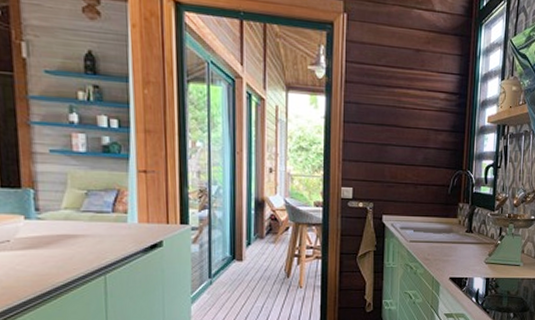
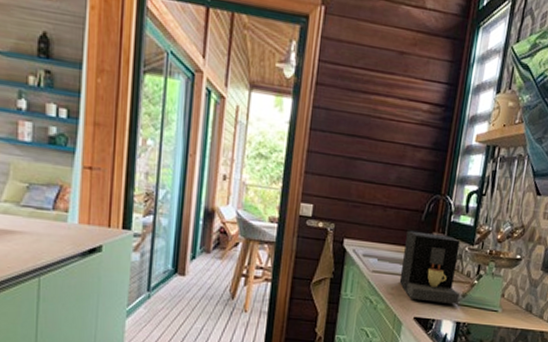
coffee maker: none [434,203,486,263] -> present [399,230,461,304]

